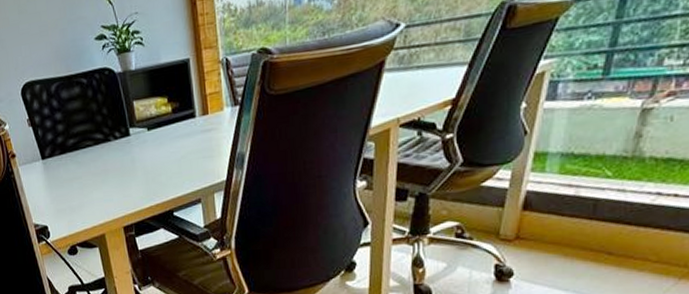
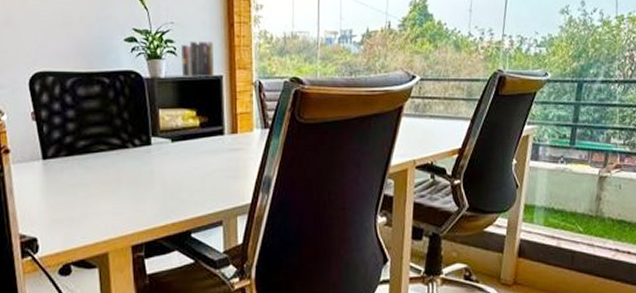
books: none [146,25,182,66] -> present [180,41,215,78]

